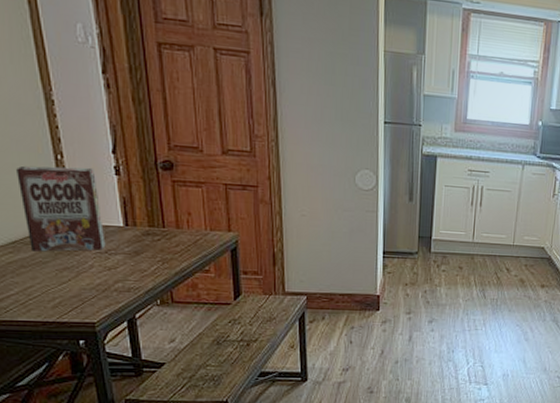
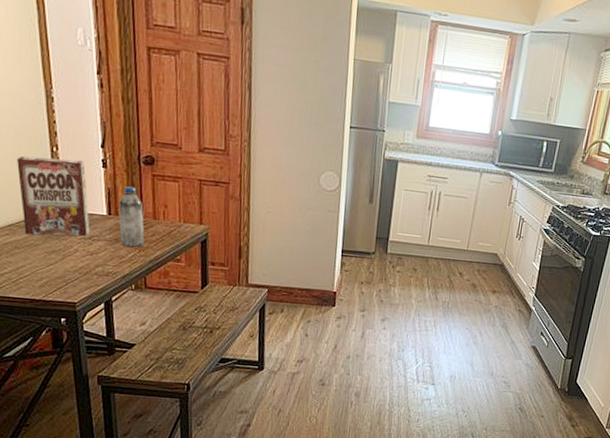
water bottle: none [137,193,168,260] -> present [118,186,145,248]

